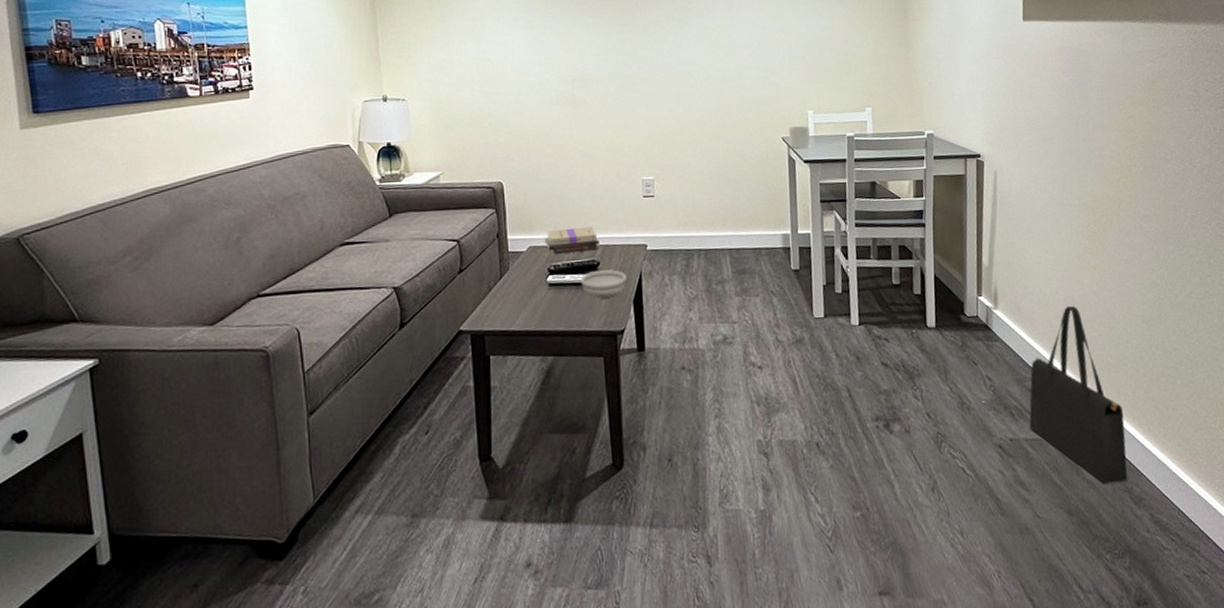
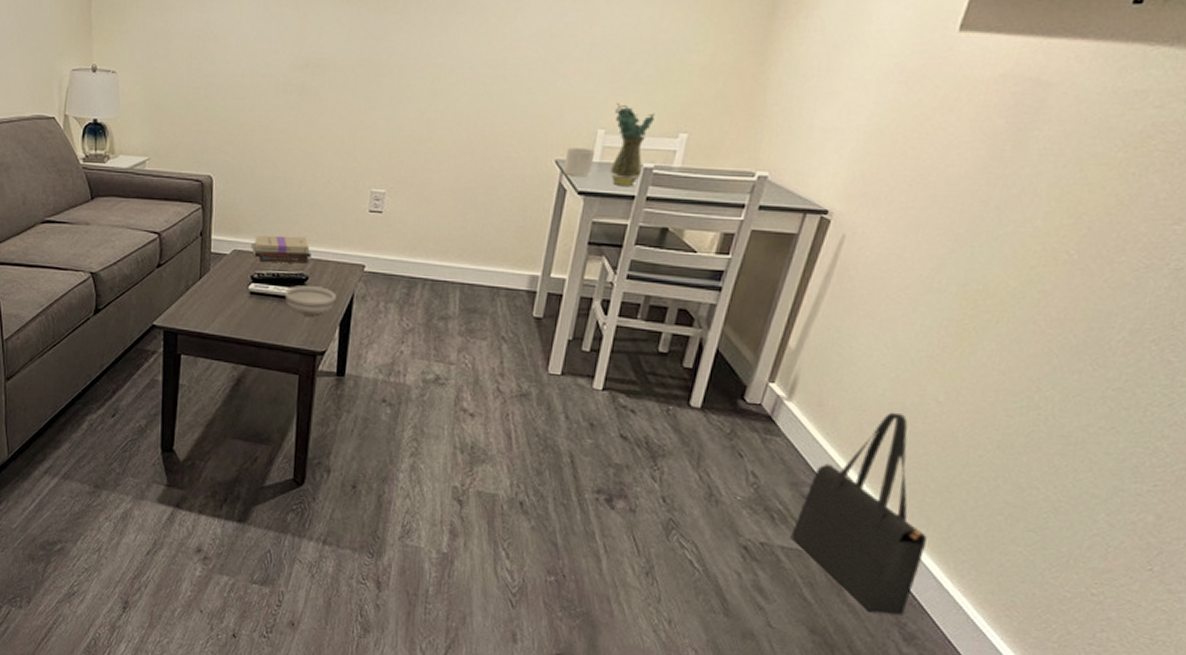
vase: none [816,90,846,152] -> present [610,103,655,186]

